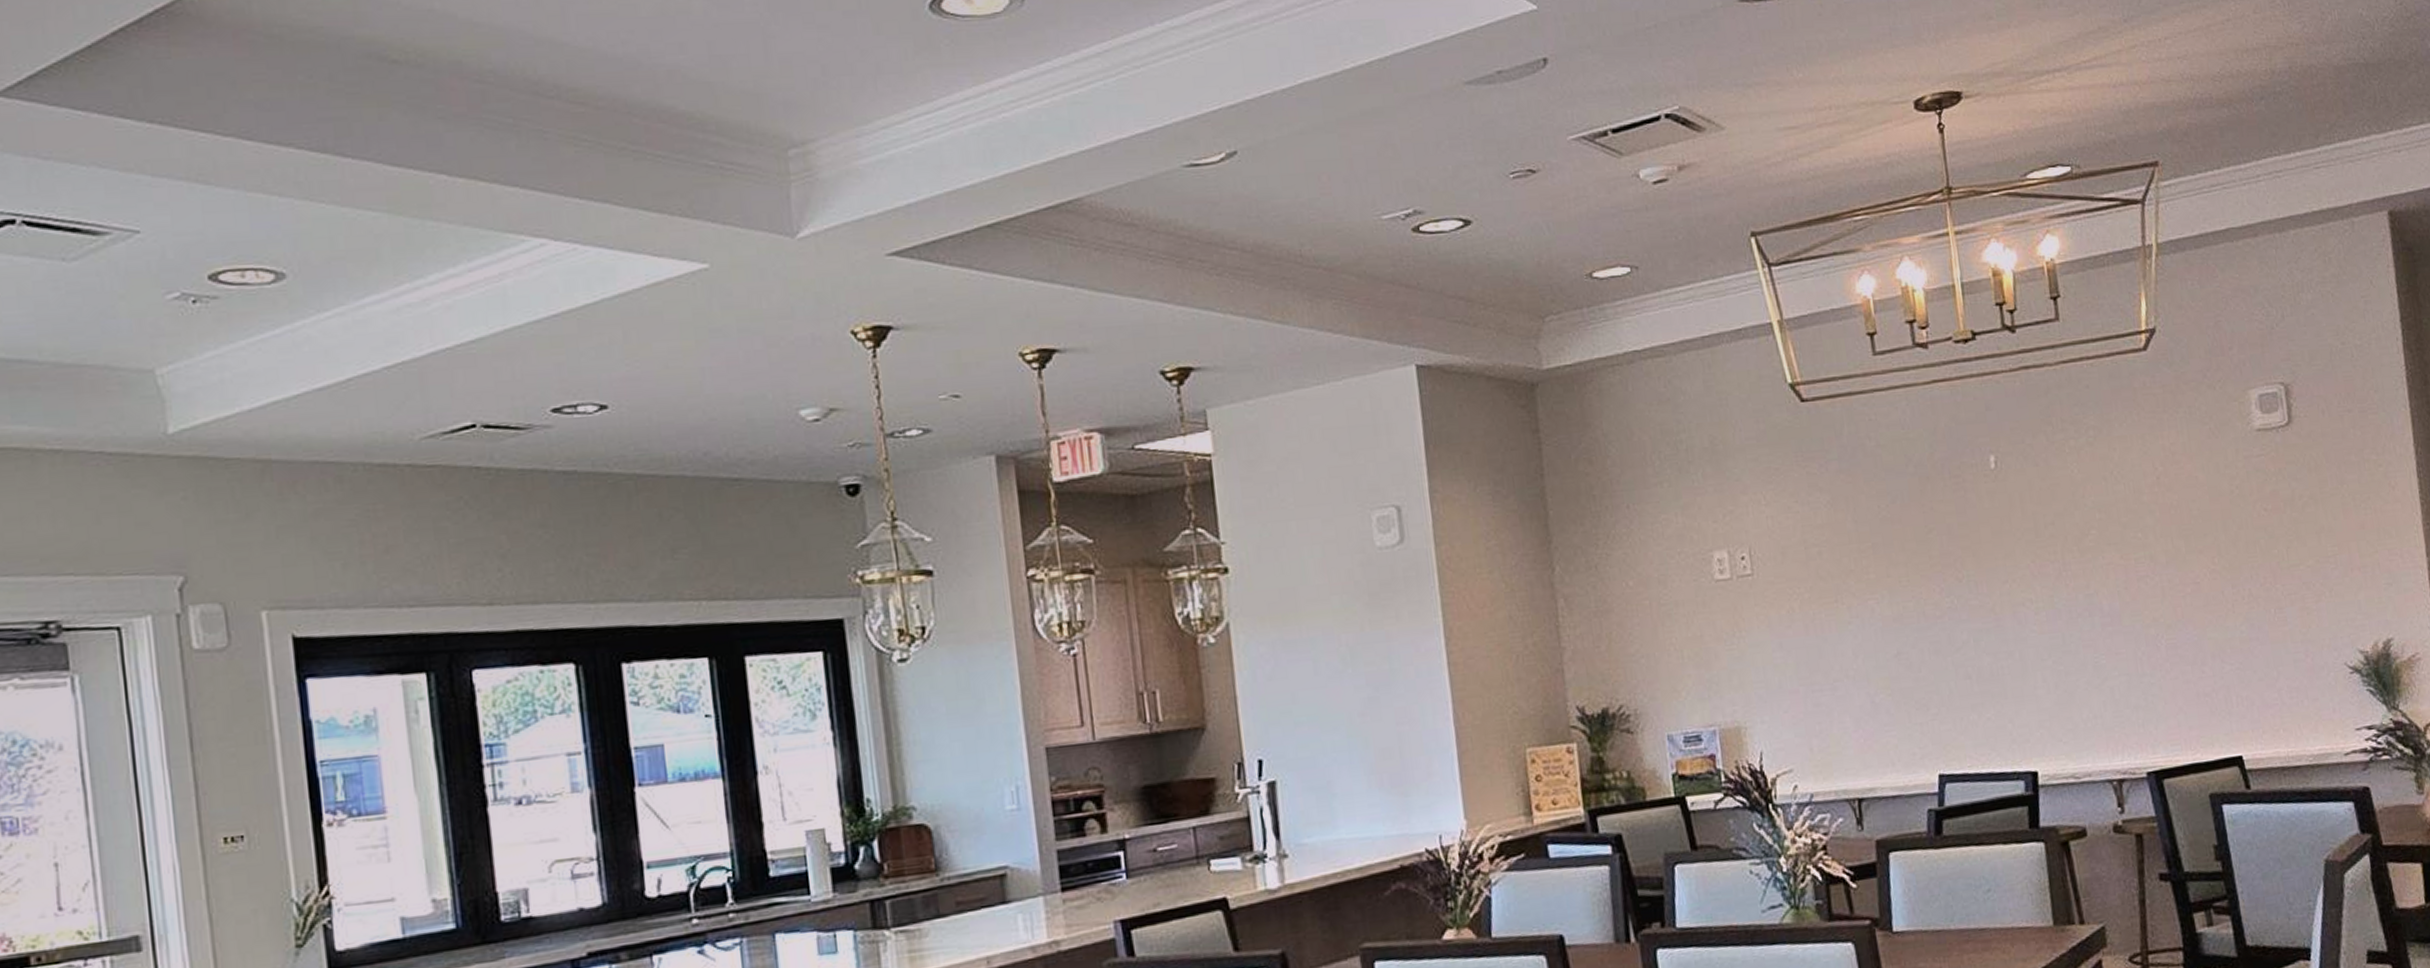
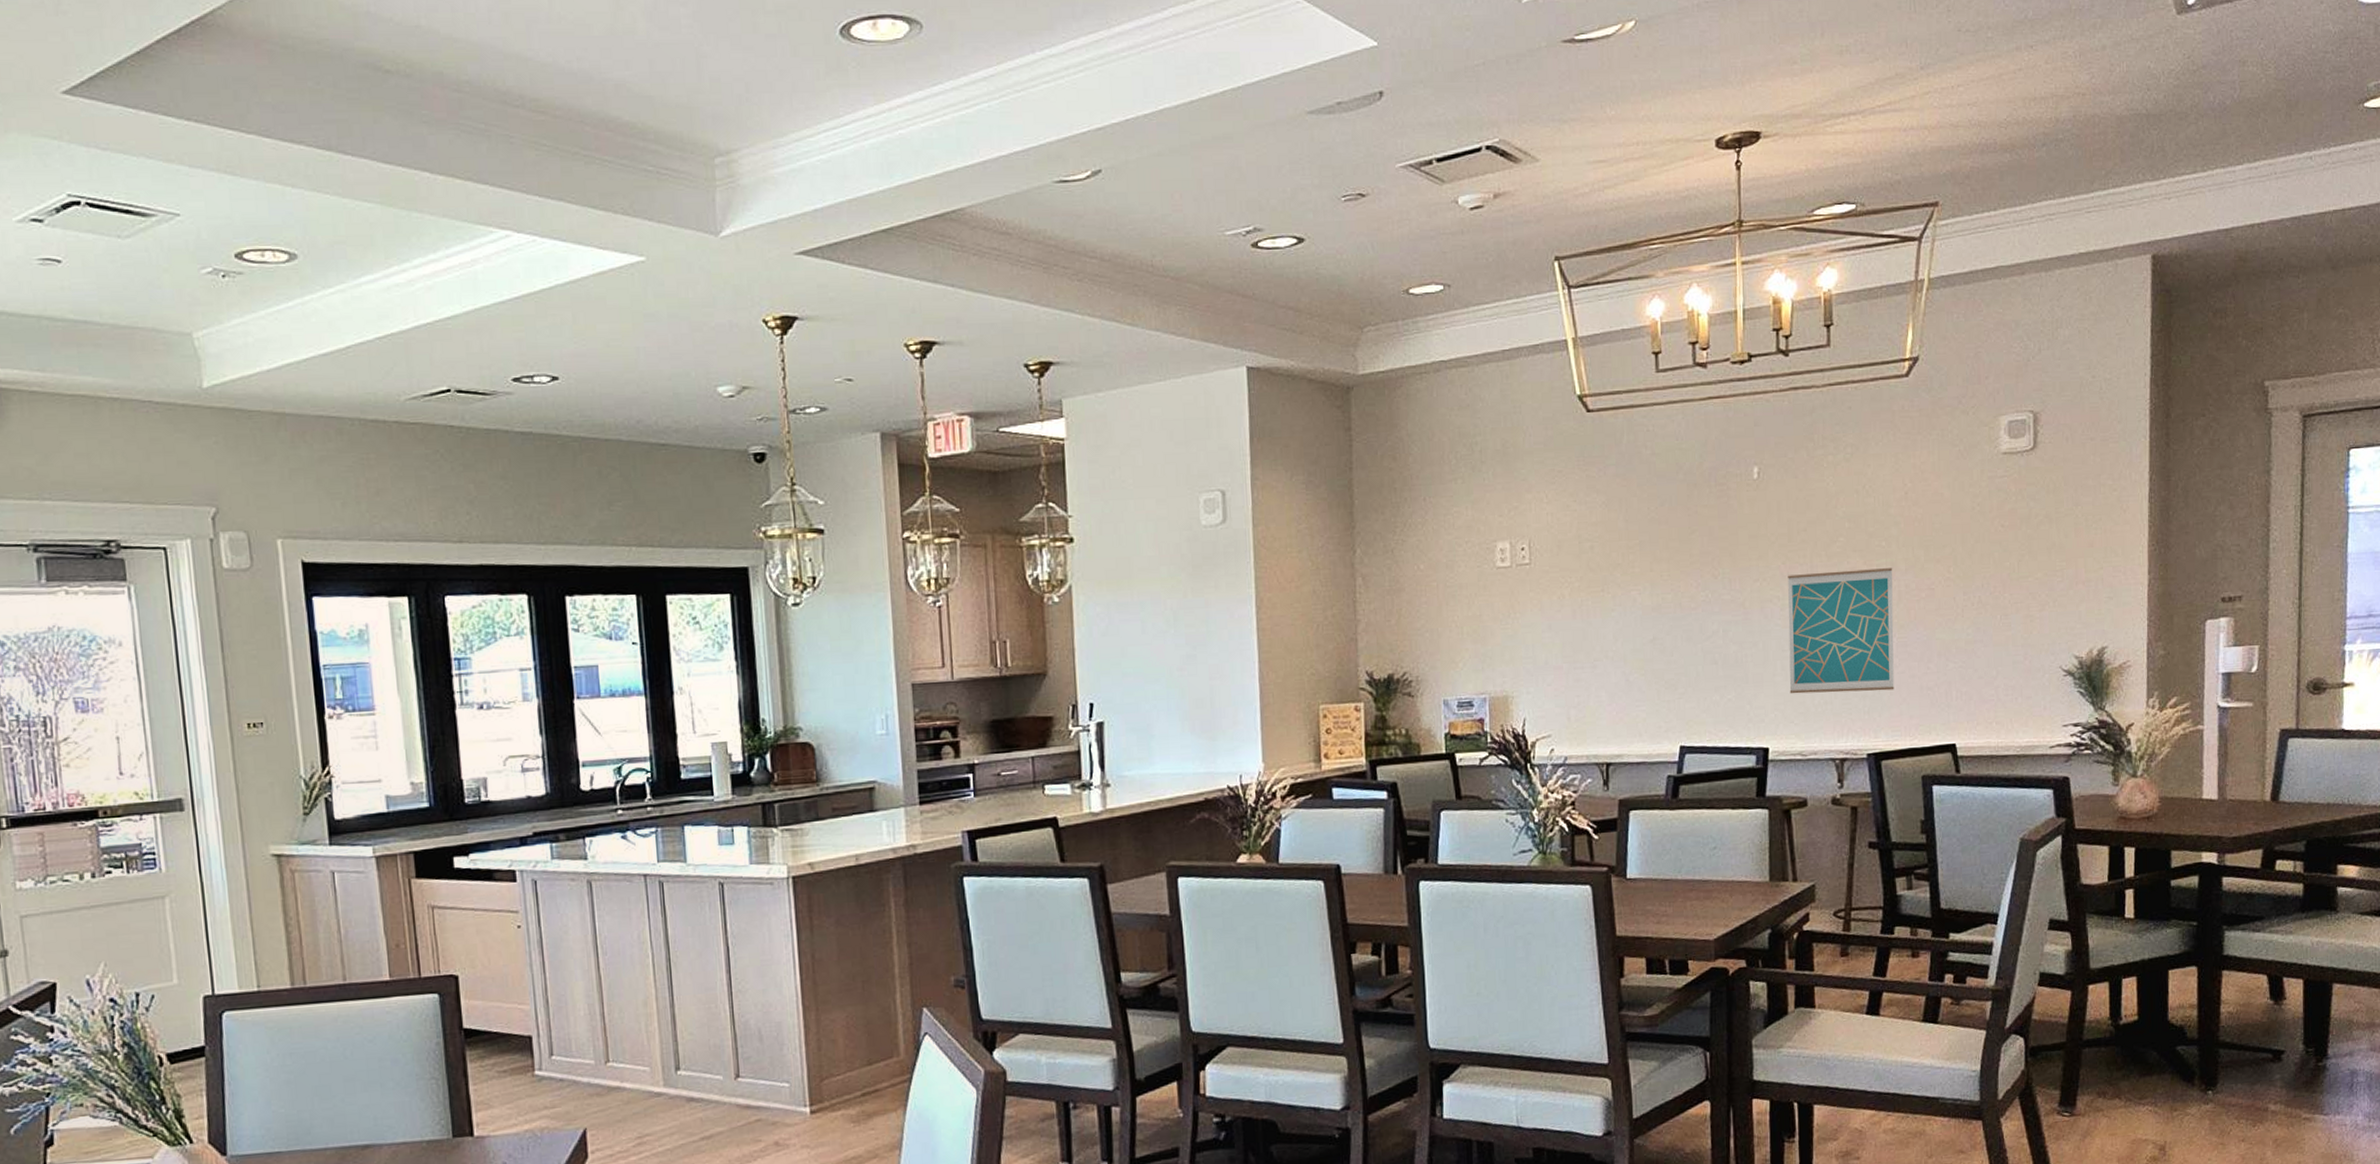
wall art: none [2039,561,2169,709] -> present [1788,568,1895,694]

